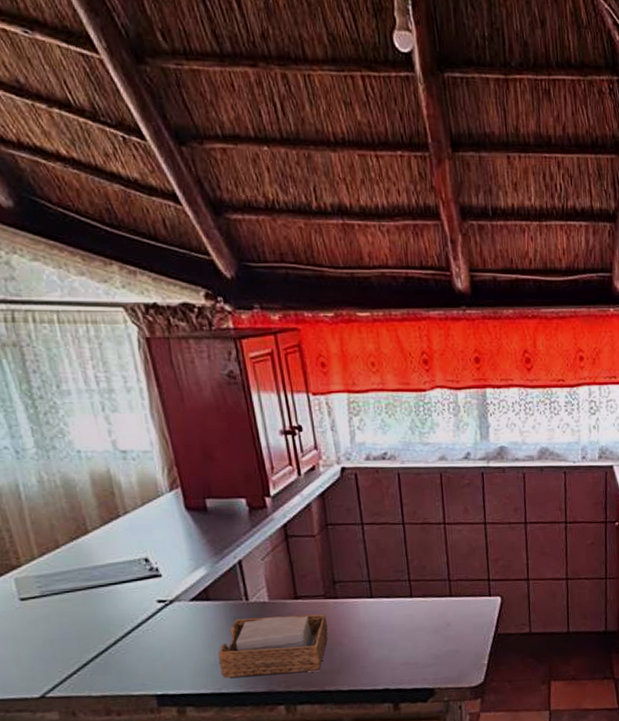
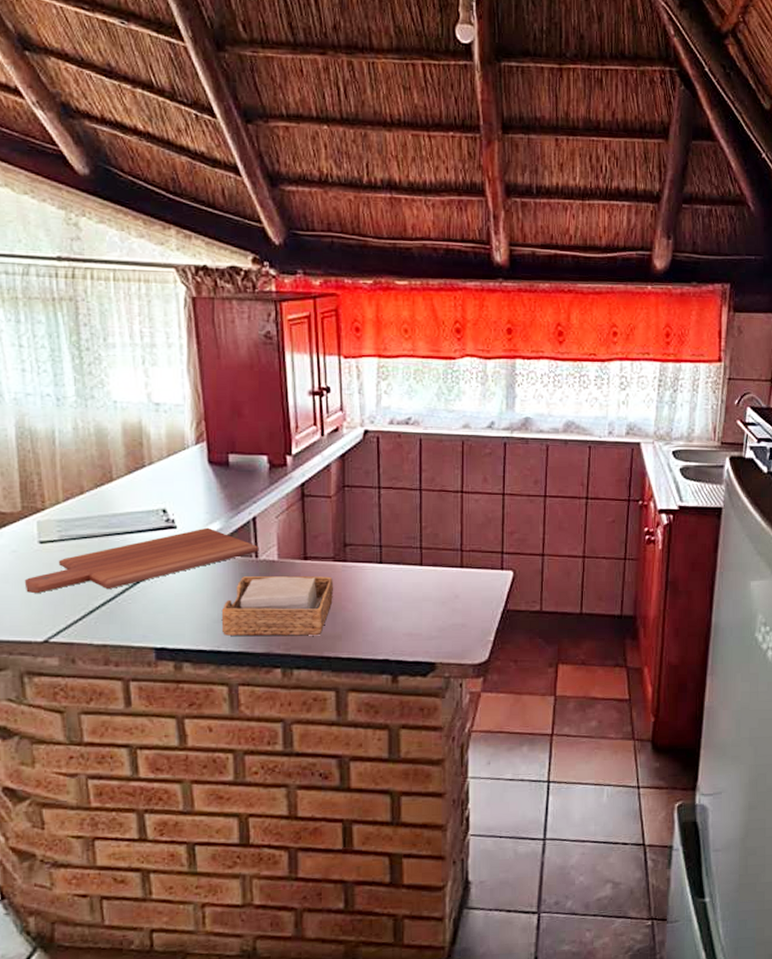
cutting board: none [10,573,249,651] -> present [24,527,259,594]

